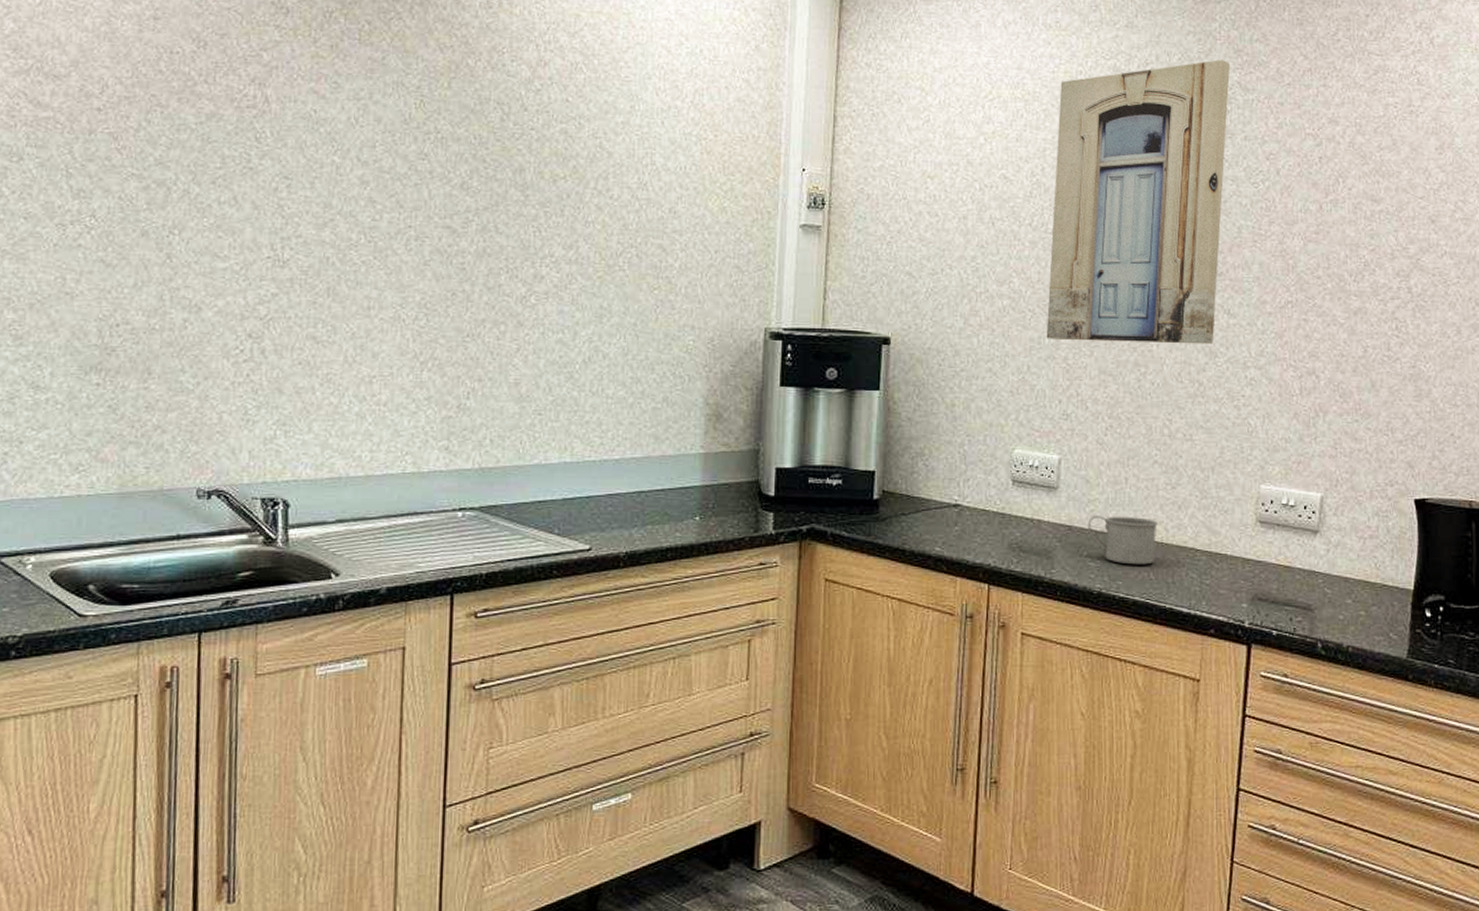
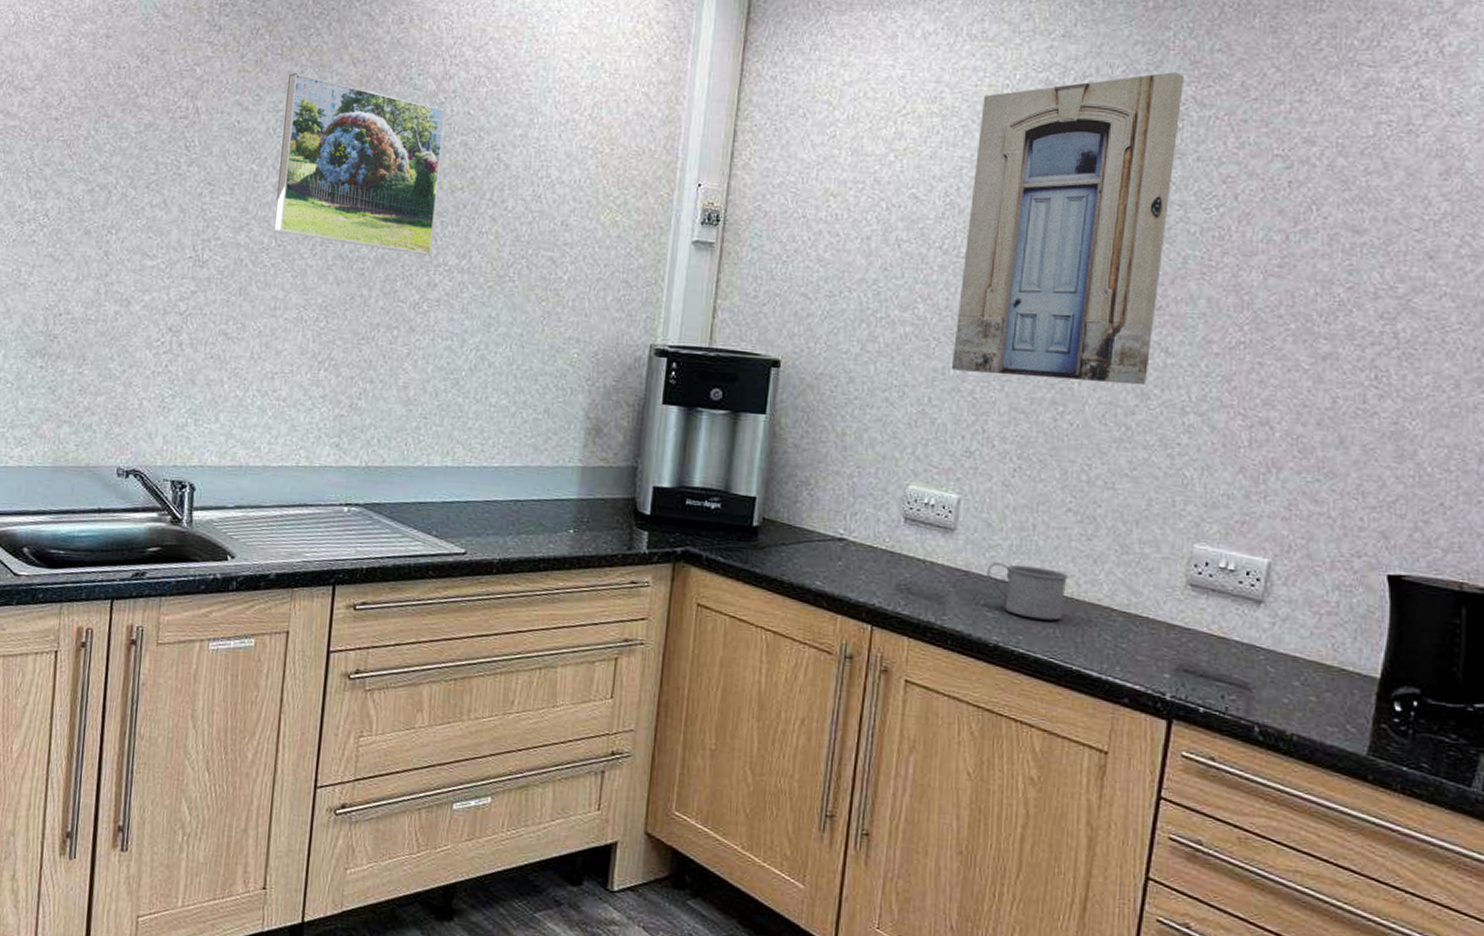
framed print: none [362,58,543,247] -> present [274,72,446,256]

